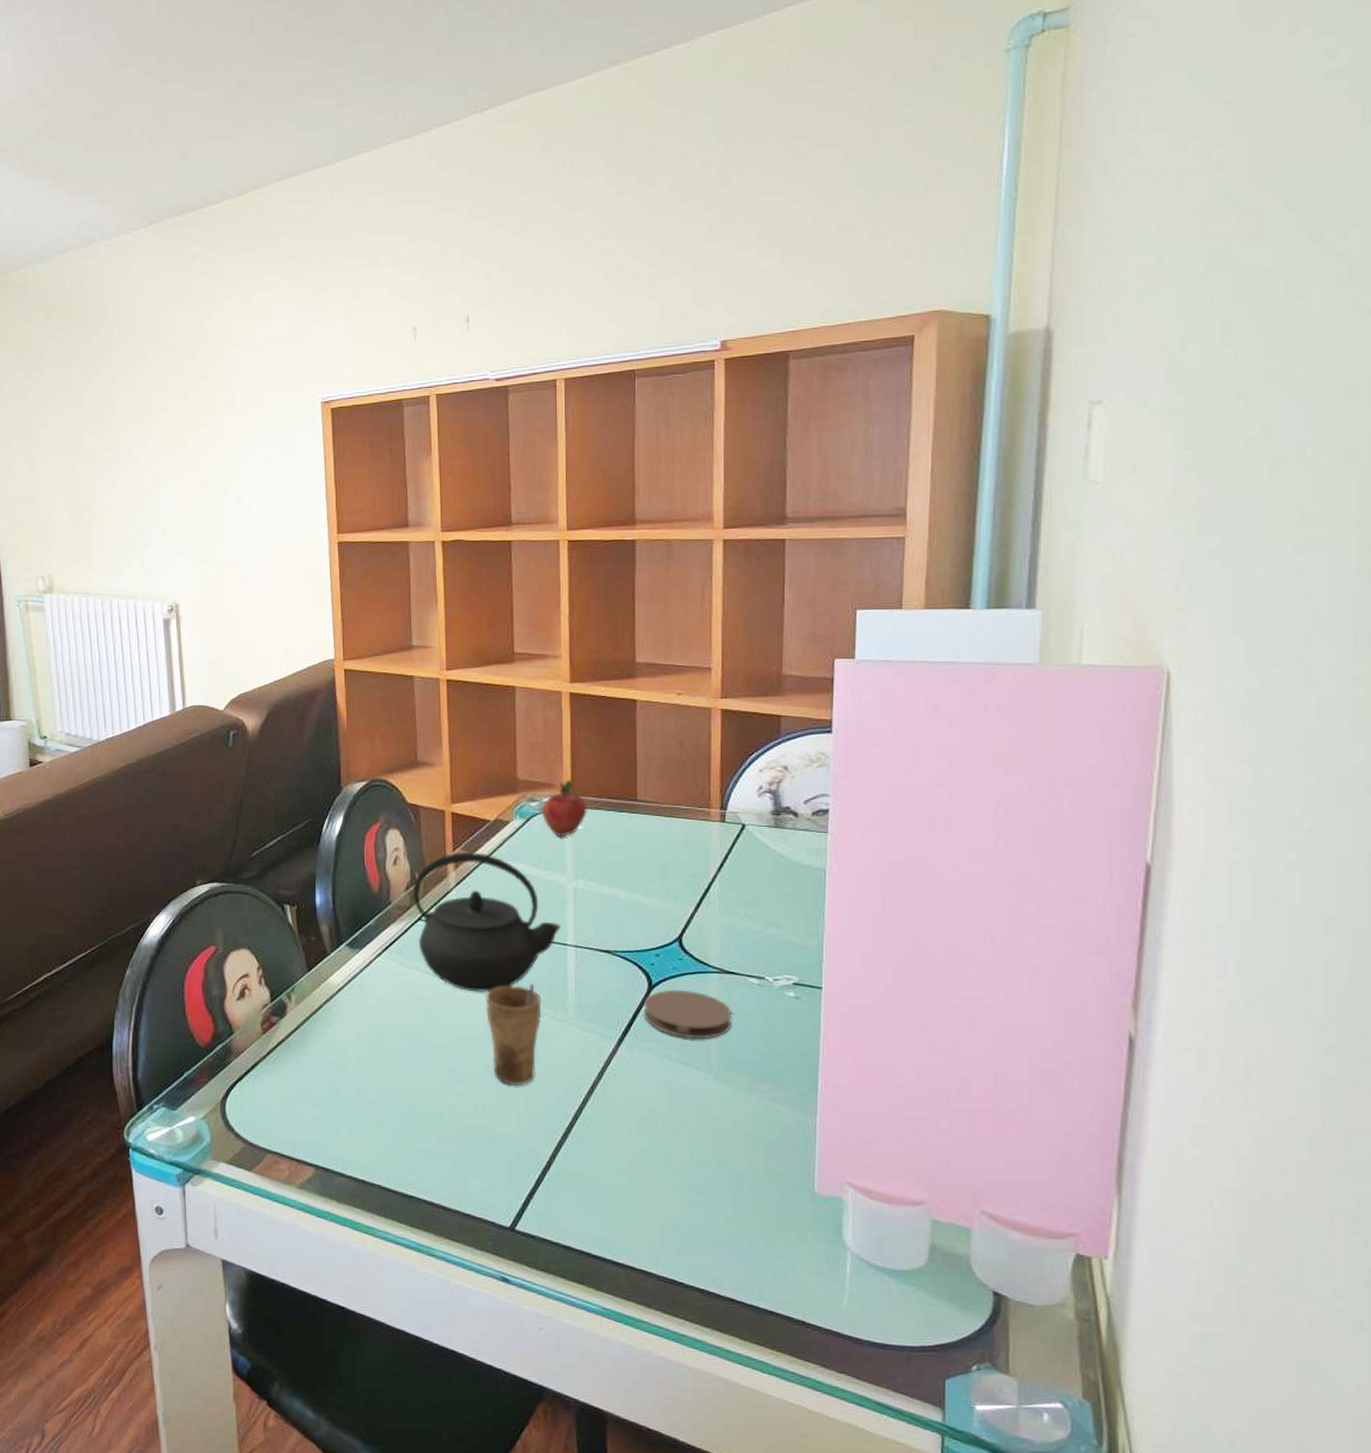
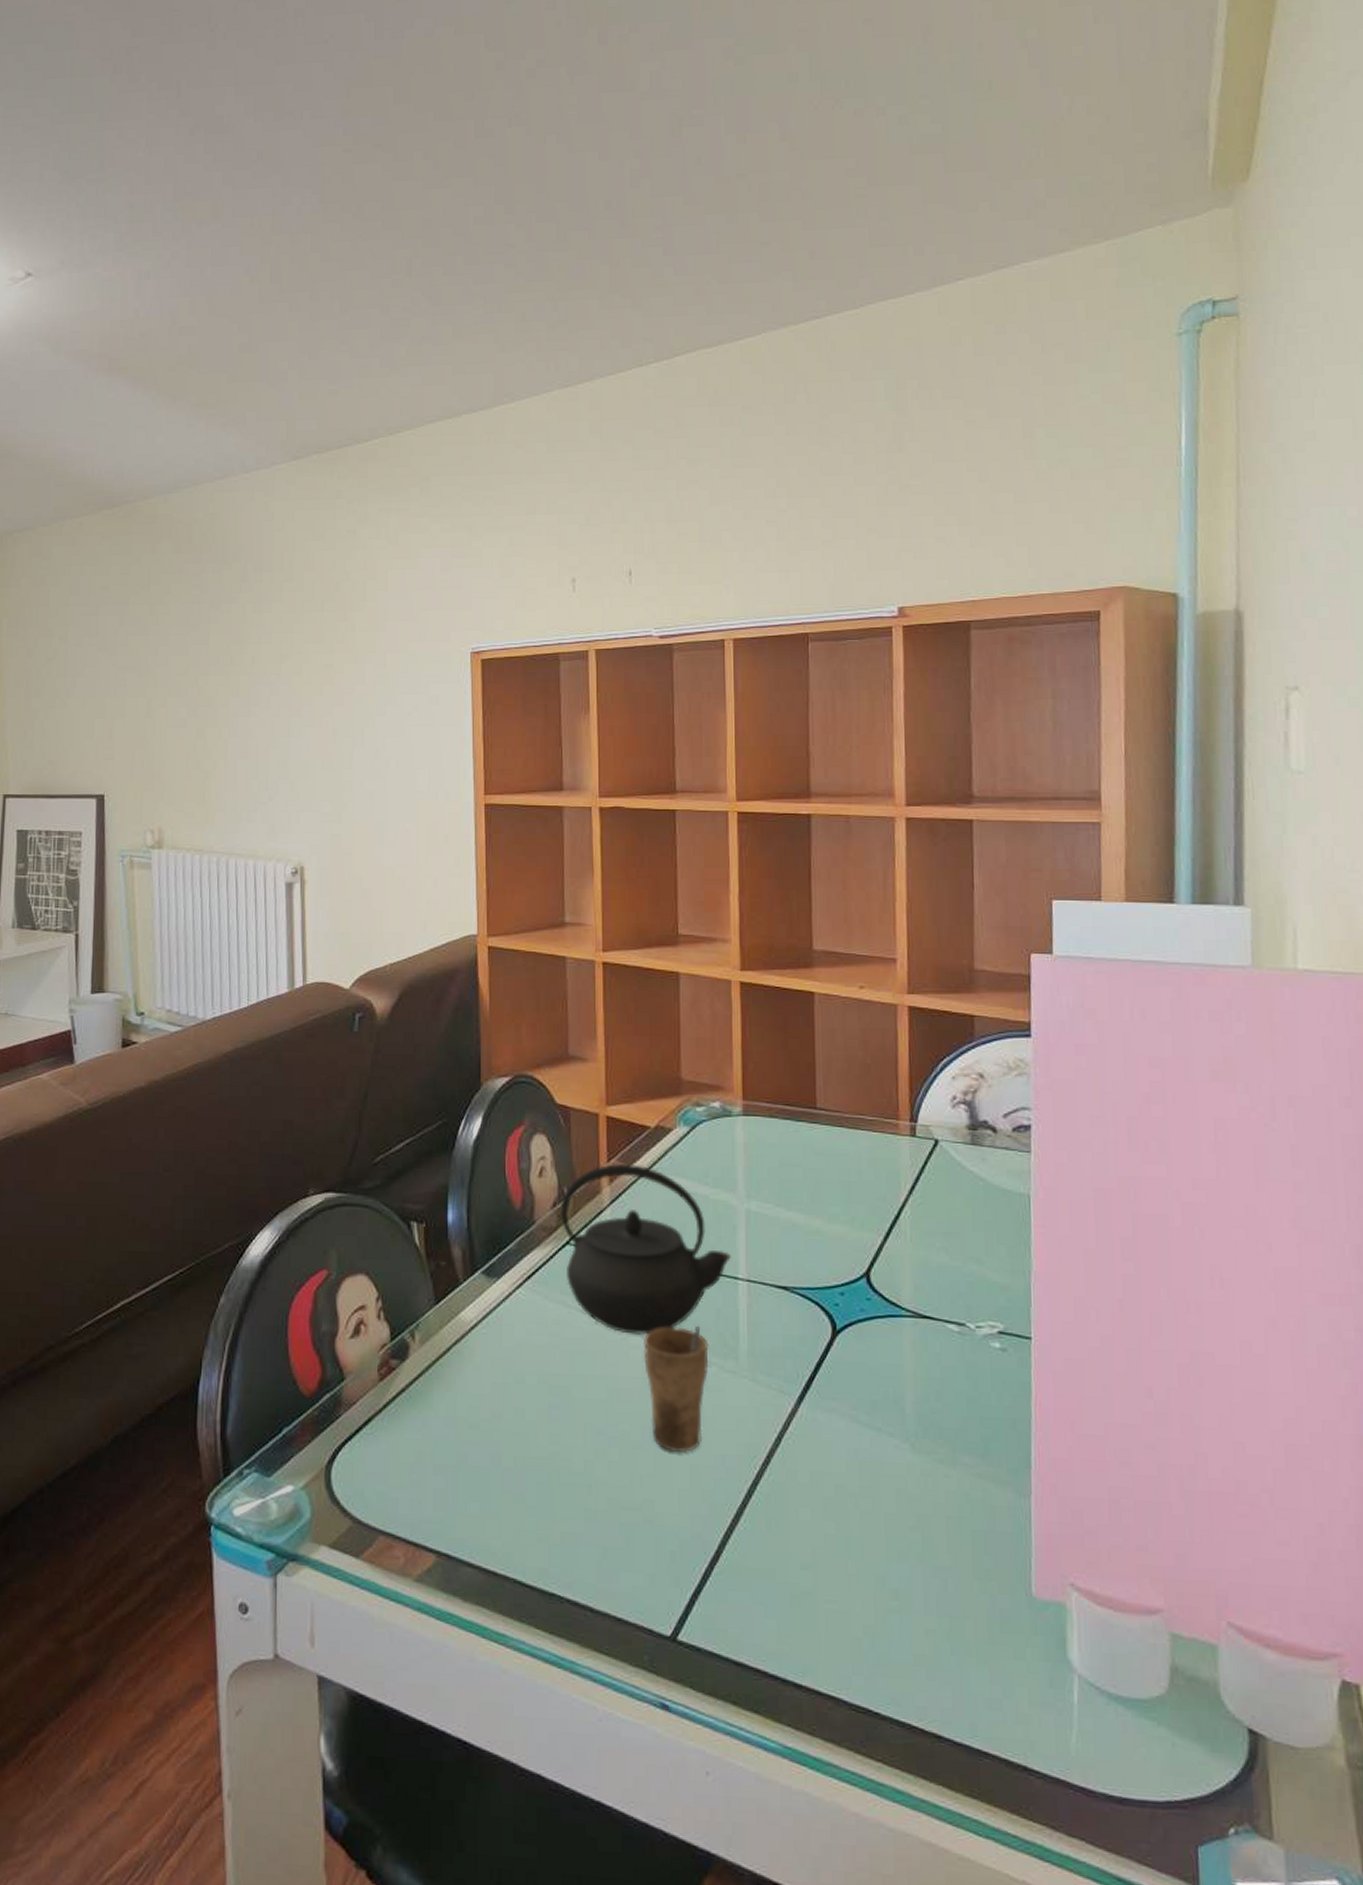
fruit: present [542,780,587,836] -> none [709,1083,761,1148]
coaster: present [643,989,733,1039] -> none [826,1336,930,1398]

